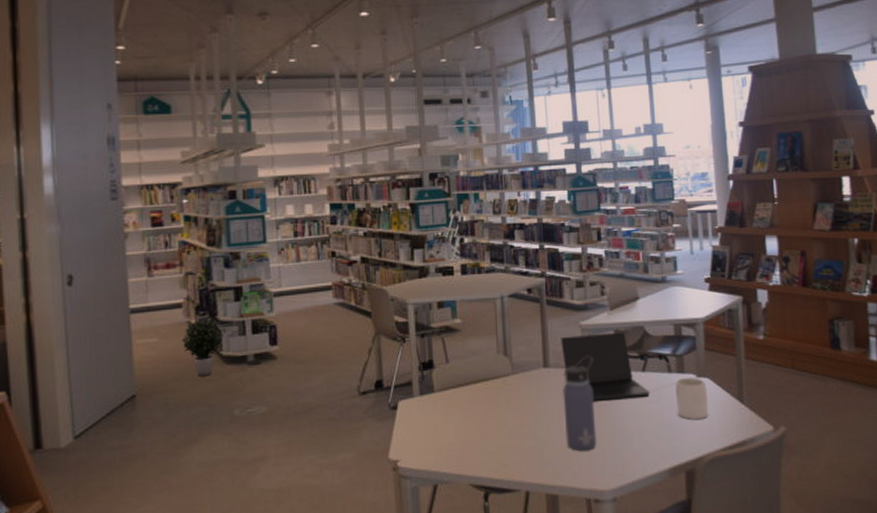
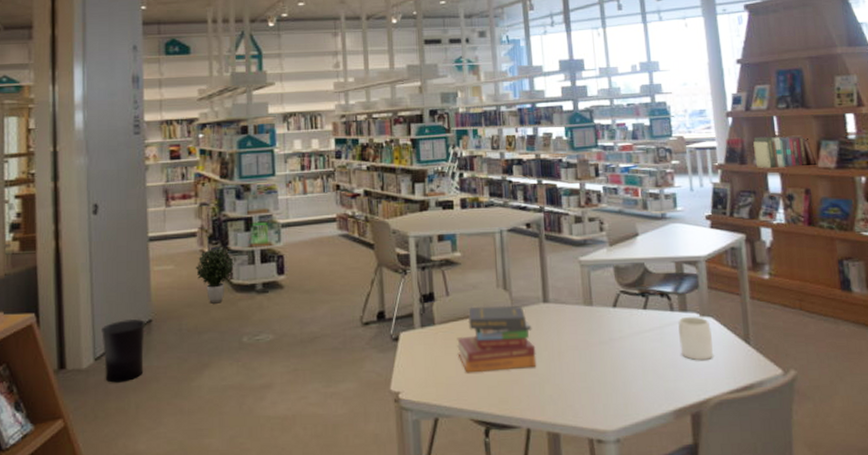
waste bin: none [81,394,128,461] -> present [102,318,145,383]
books: none [456,371,536,439] -> present [457,305,537,373]
laptop: present [560,332,650,402] -> none [560,268,652,339]
water bottle: present [563,354,597,452] -> none [563,290,598,390]
books: none [753,198,812,232] -> present [753,135,816,169]

